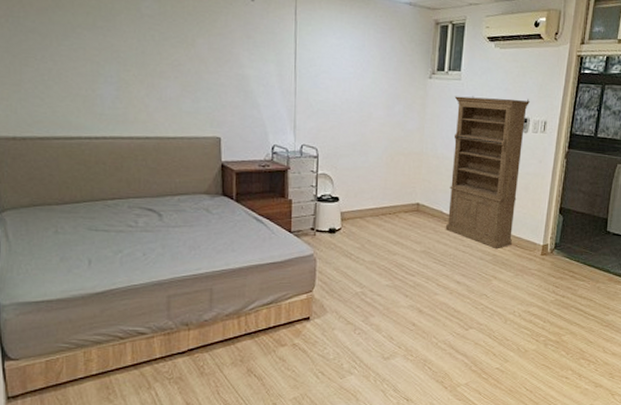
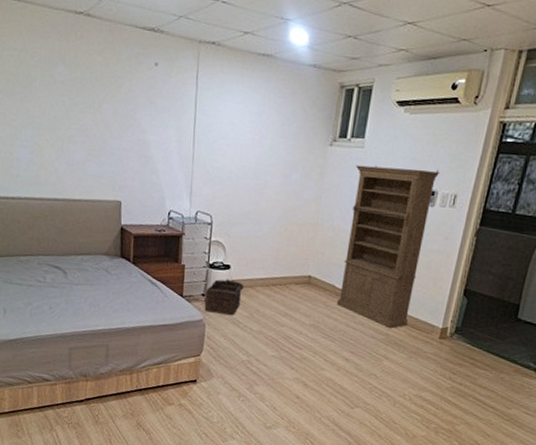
basket: none [314,211,359,247] -> present [204,279,249,315]

